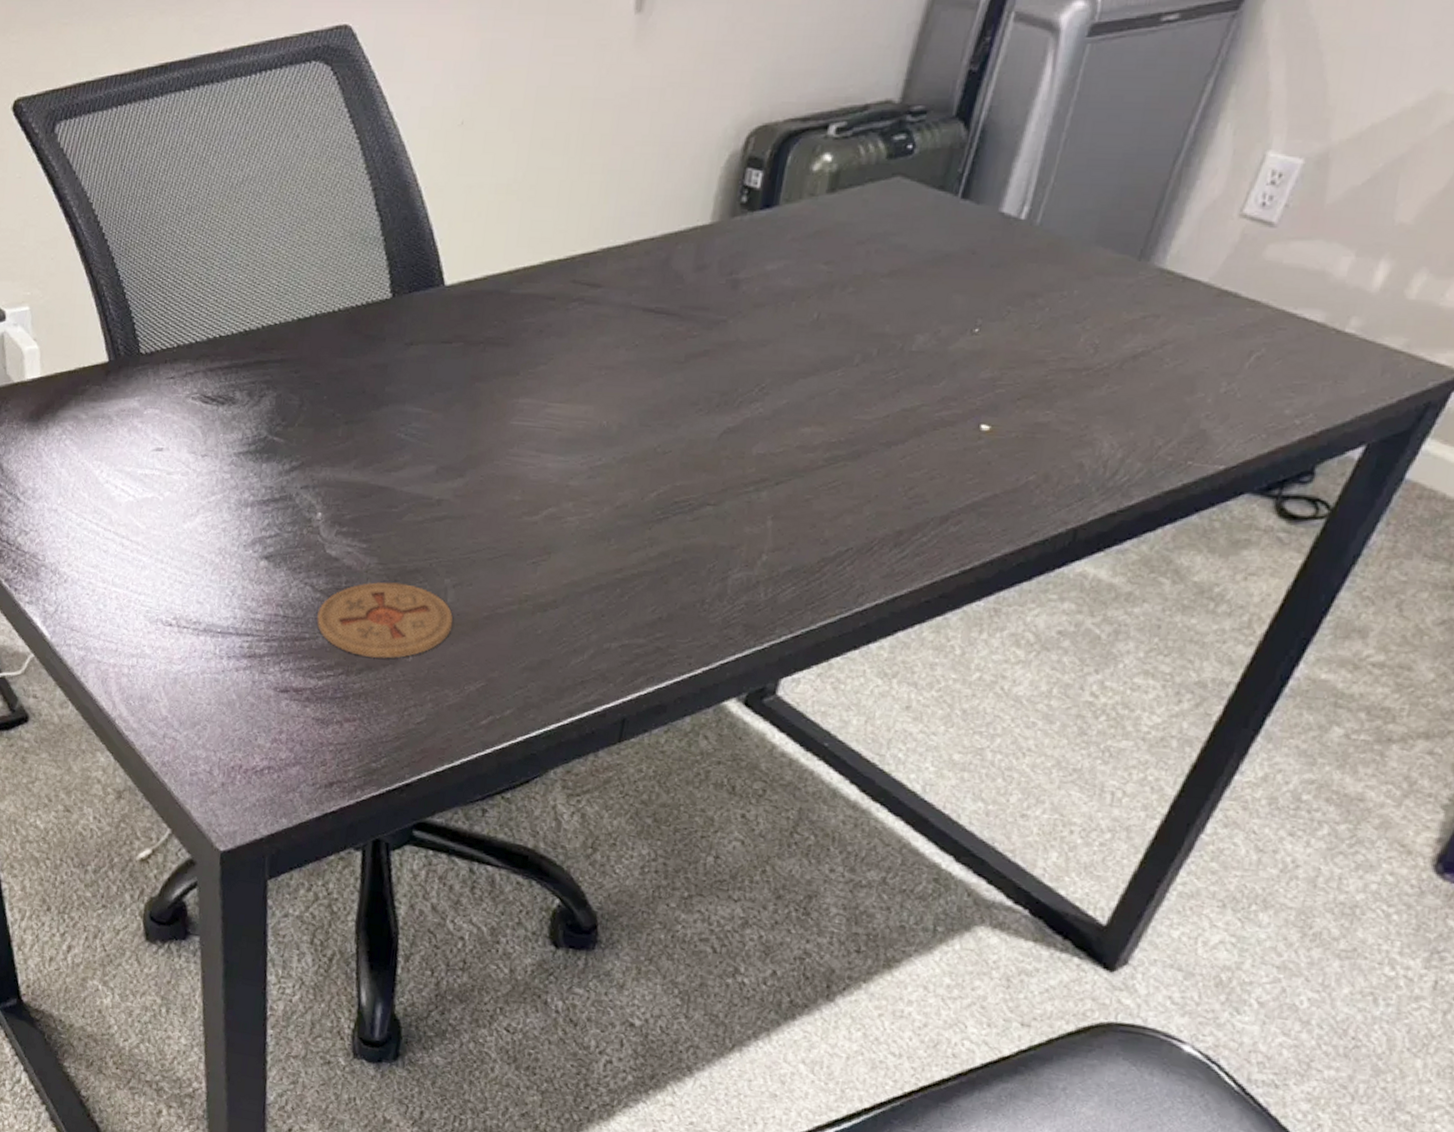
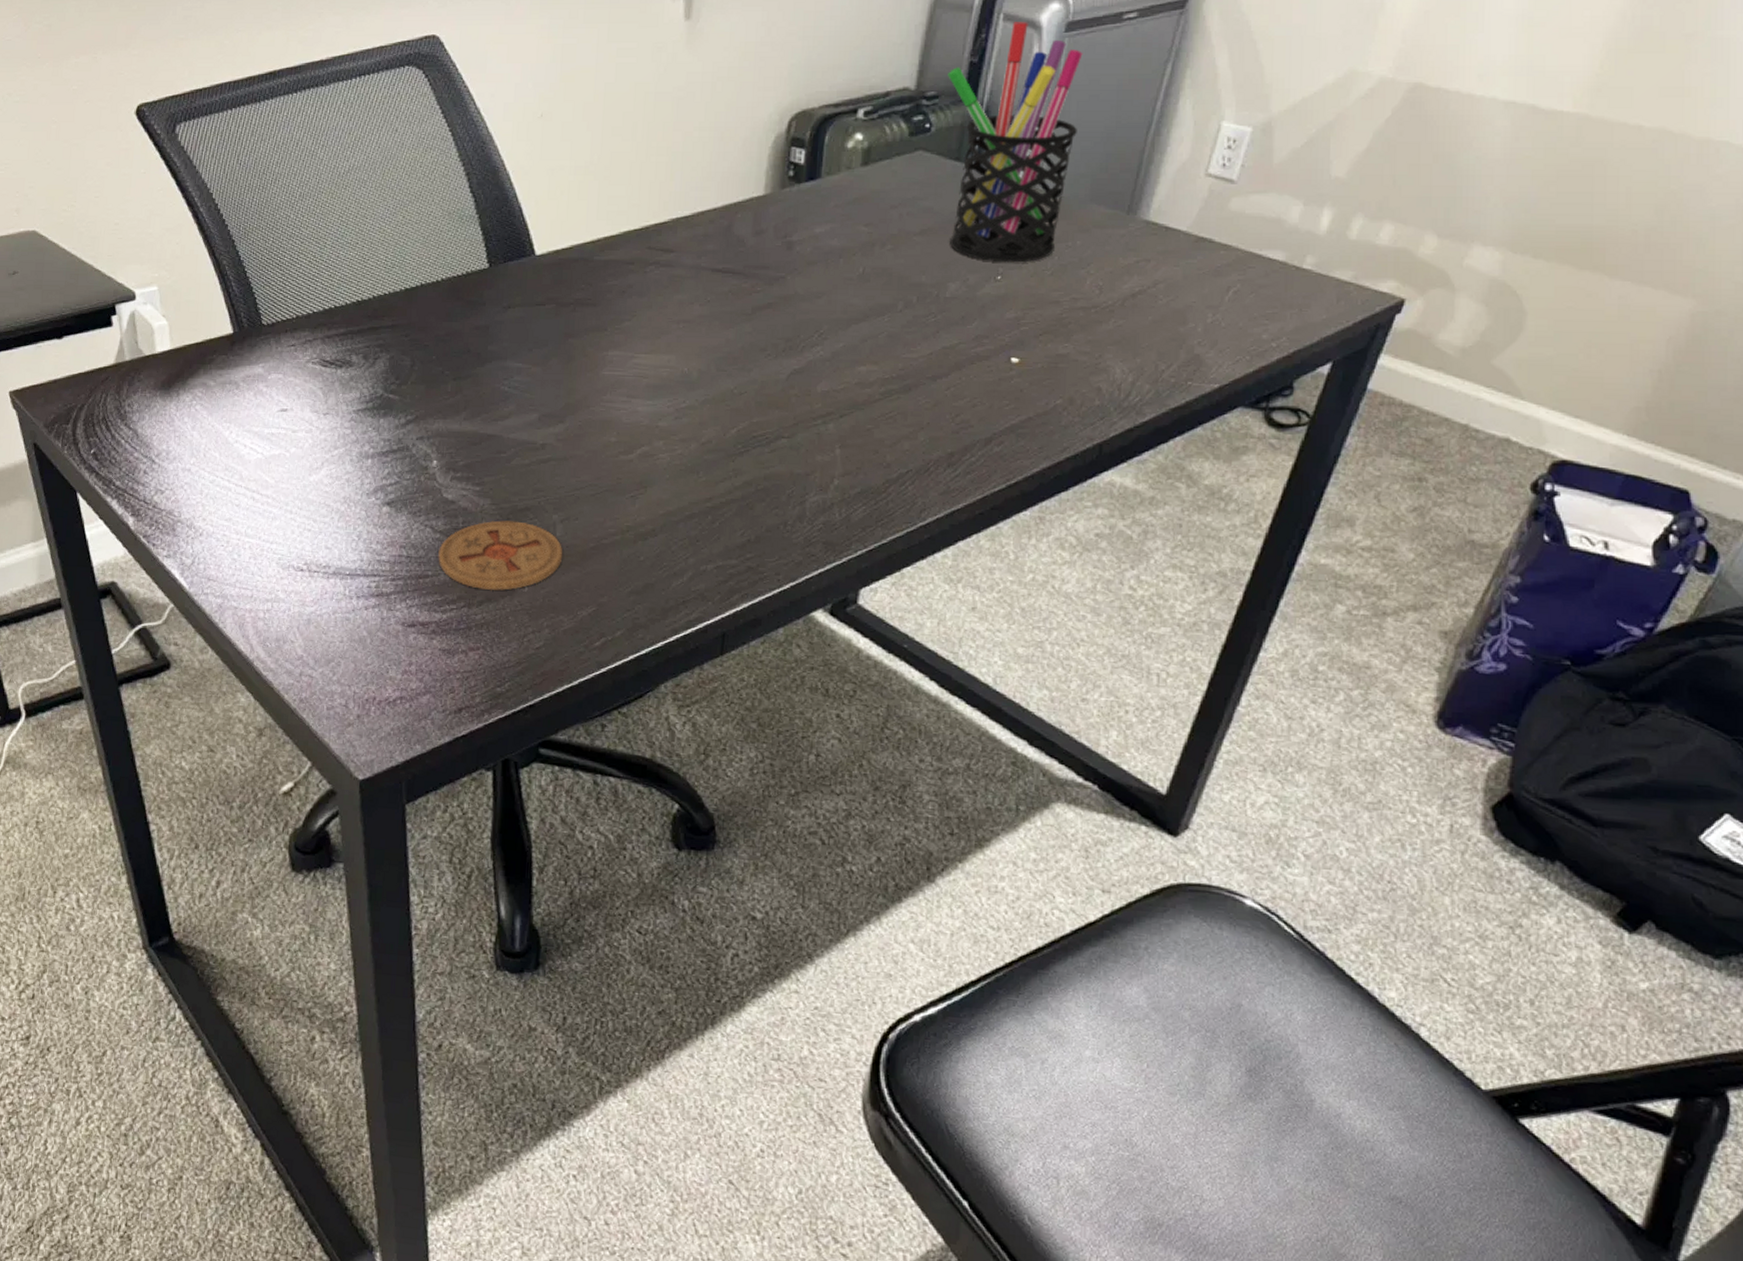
pen holder: none [922,23,1107,314] -> present [948,22,1083,263]

